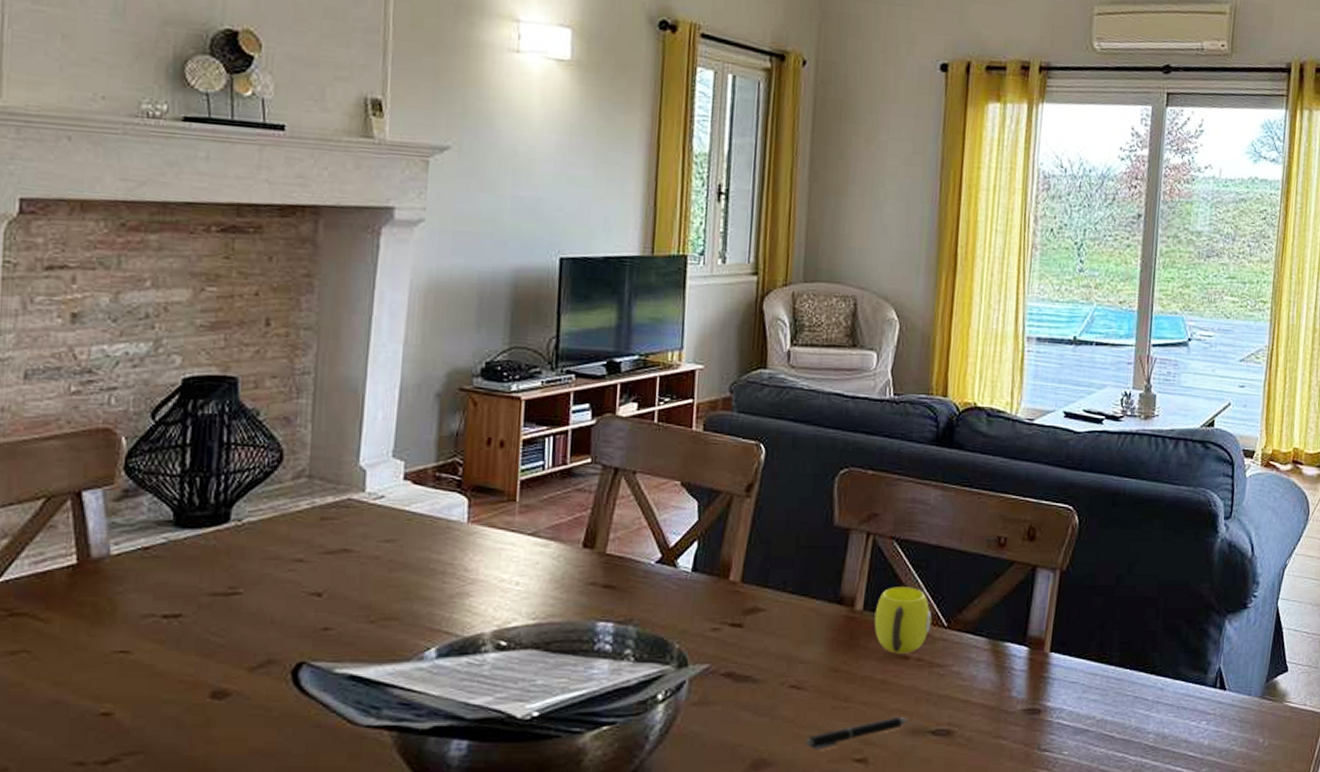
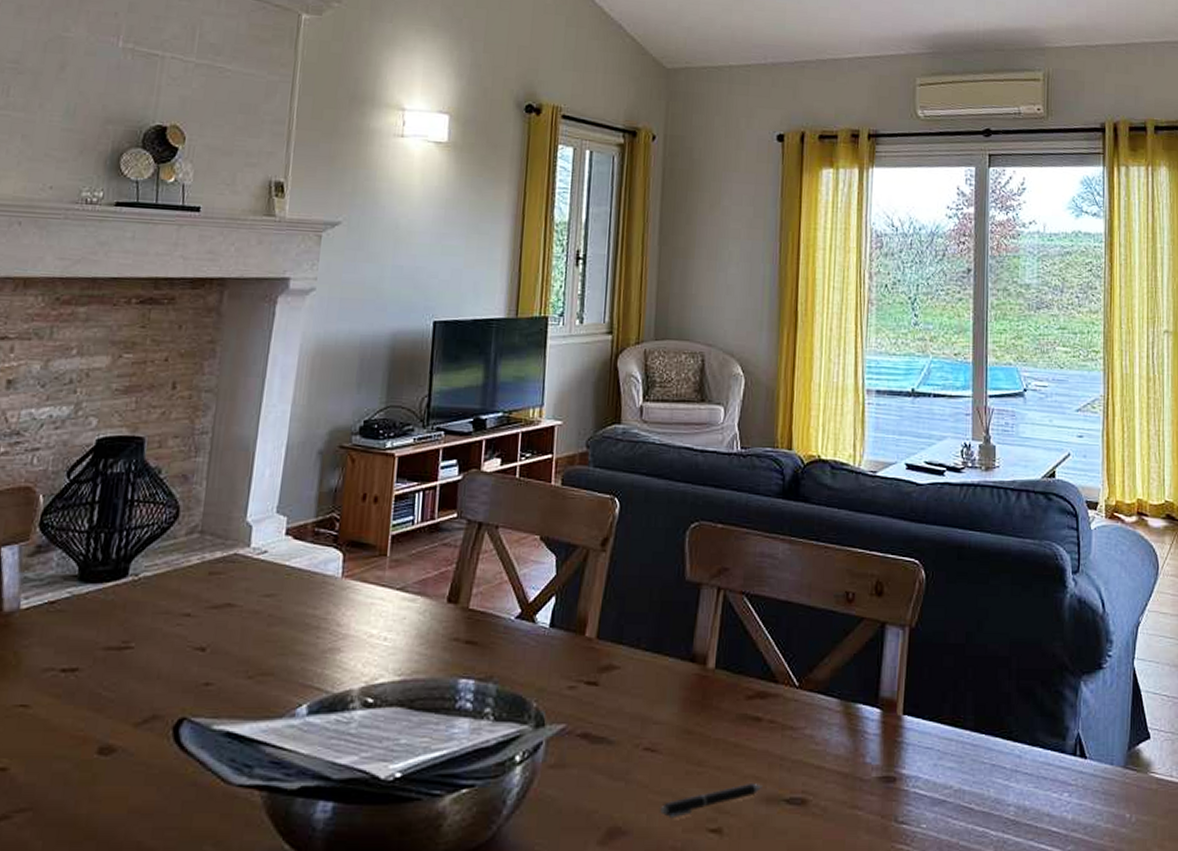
cup: present [874,587,933,654] -> none [726,644,784,715]

